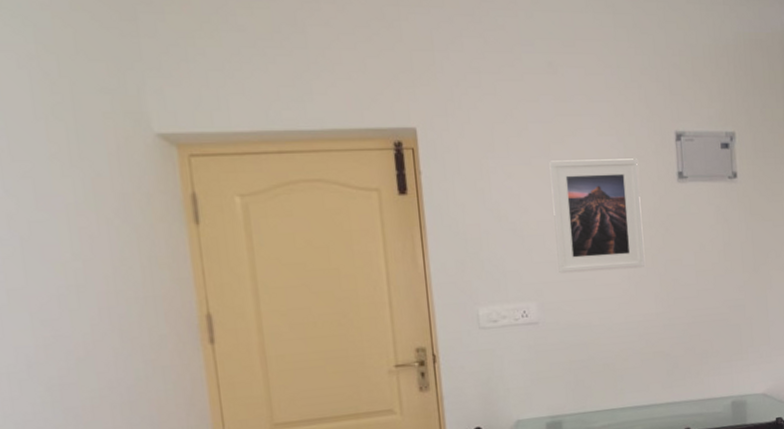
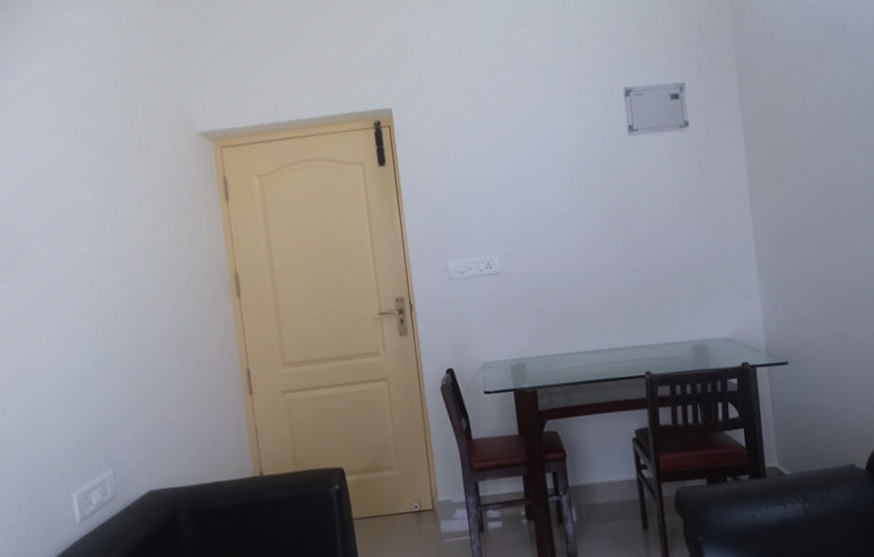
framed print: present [549,158,645,274] -> none [506,117,599,228]

